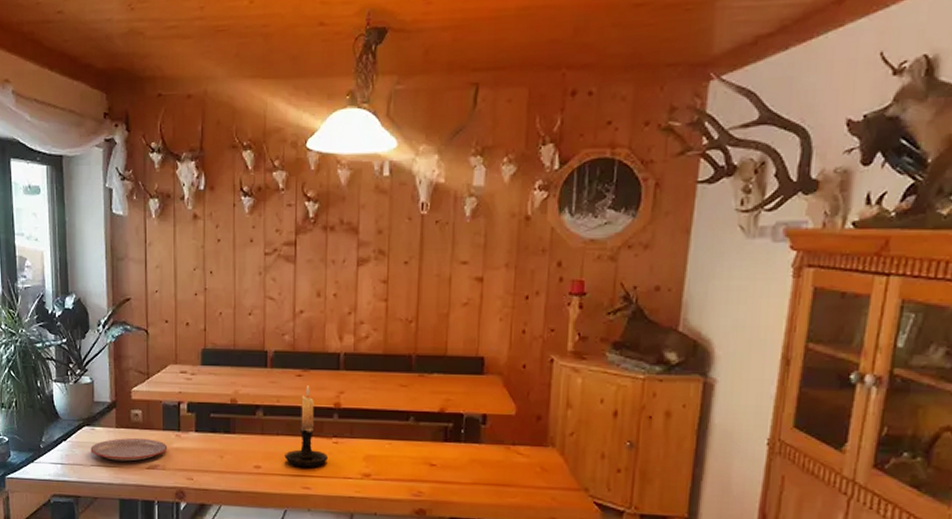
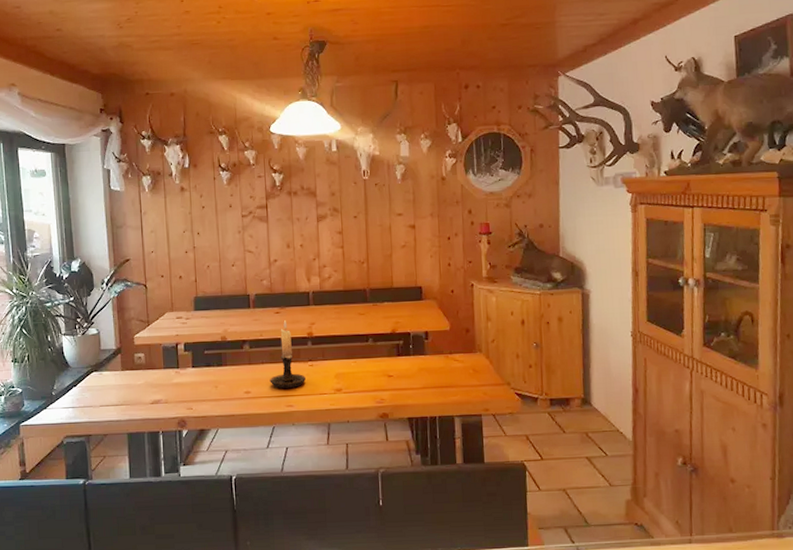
plate: present [90,438,168,462] -> none [99,378,169,400]

